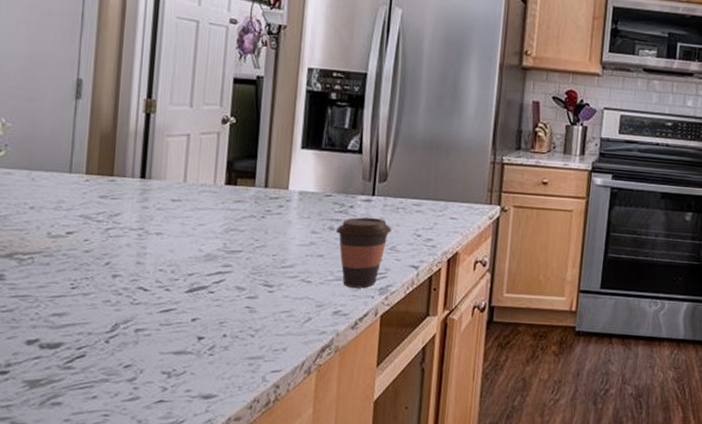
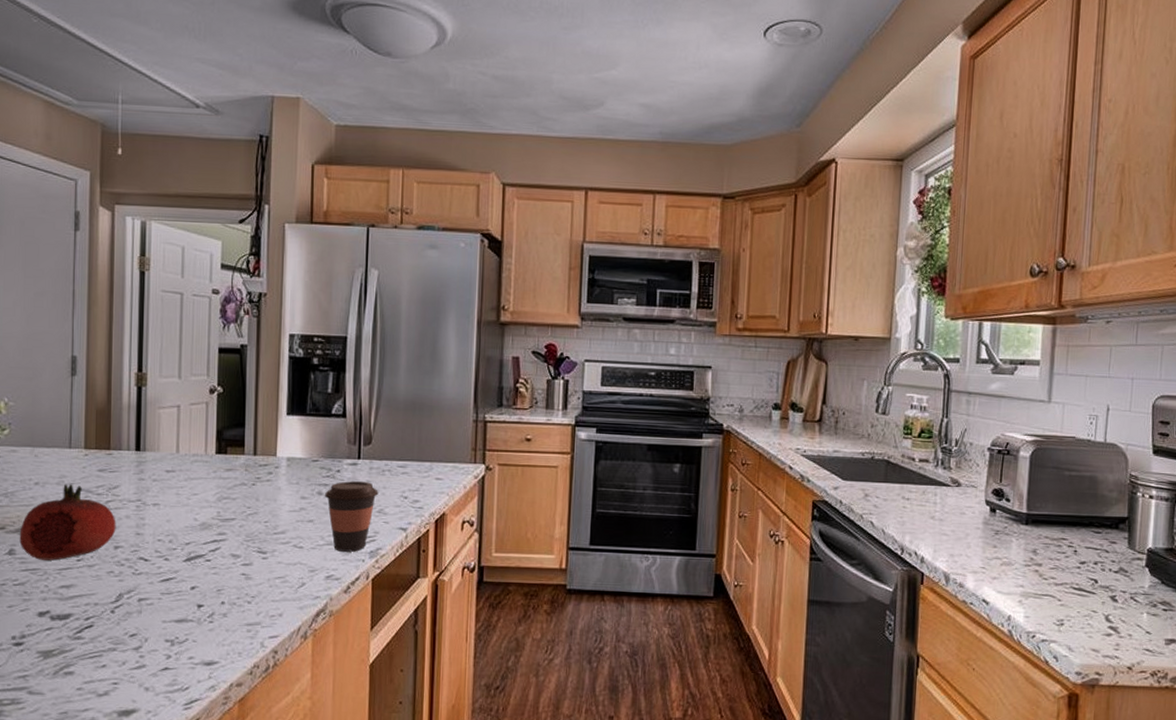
fruit: none [10,209,116,288] -> present [19,484,116,561]

